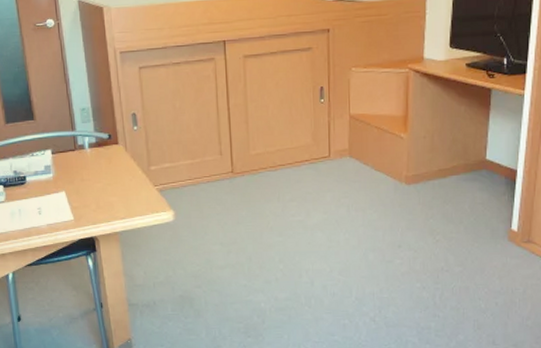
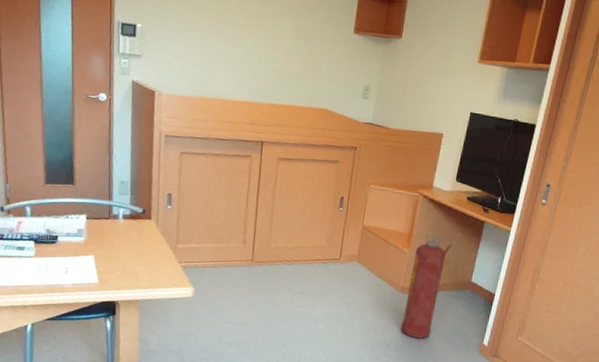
fire extinguisher: none [411,112,456,233] -> present [401,233,452,339]

